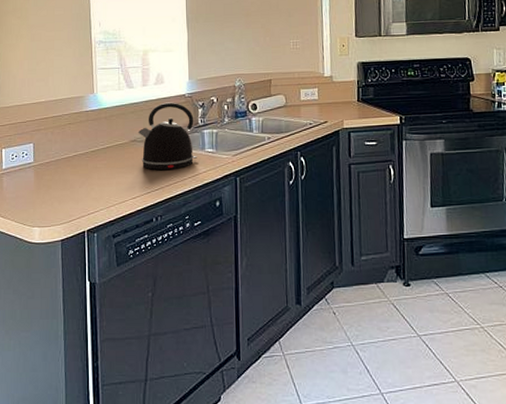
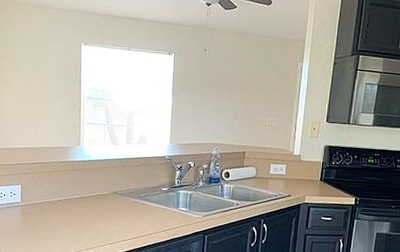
kettle: present [137,102,197,170] -> none [119,161,172,223]

